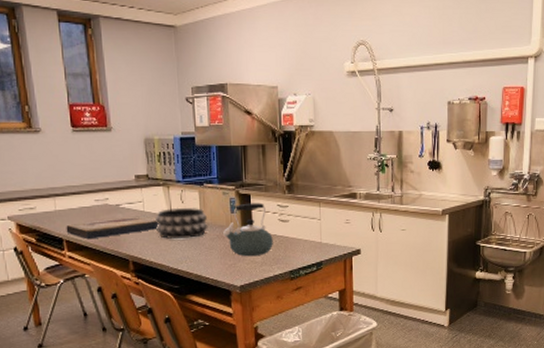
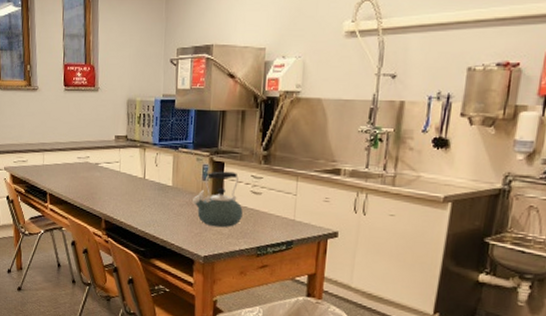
fish fossil: present [66,216,159,240] -> none [50,175,132,195]
decorative bowl: present [154,207,208,239] -> none [129,170,179,202]

